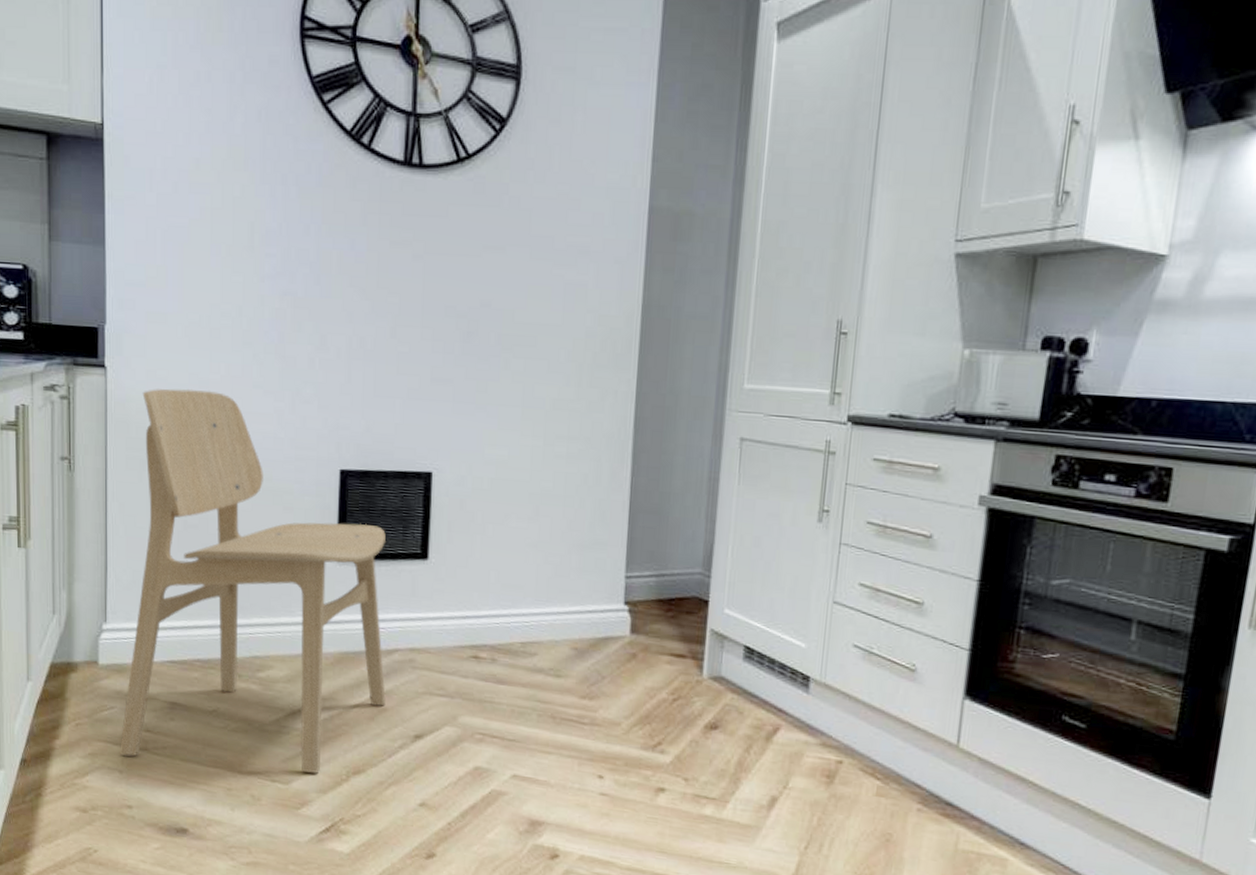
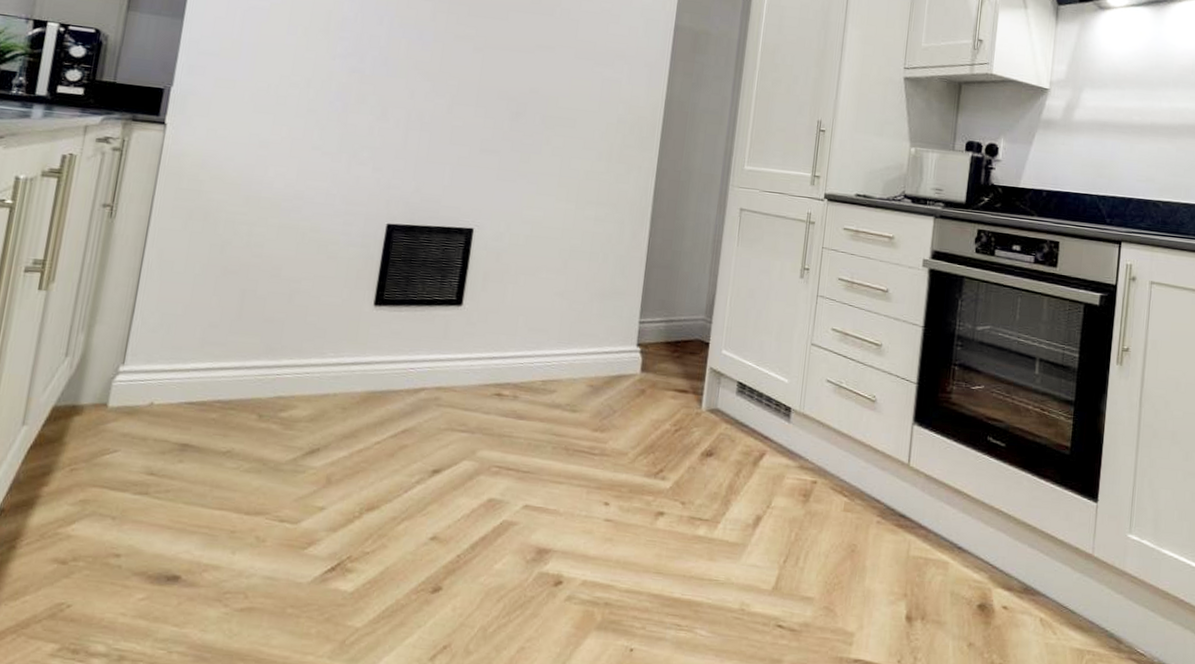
dining chair: present [120,388,386,773] -> none [116,146,424,512]

